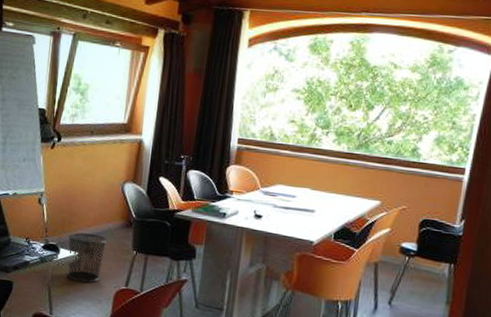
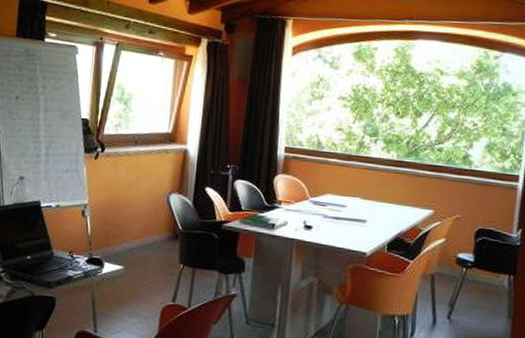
waste bin: present [67,232,108,283] -> none [112,245,153,299]

